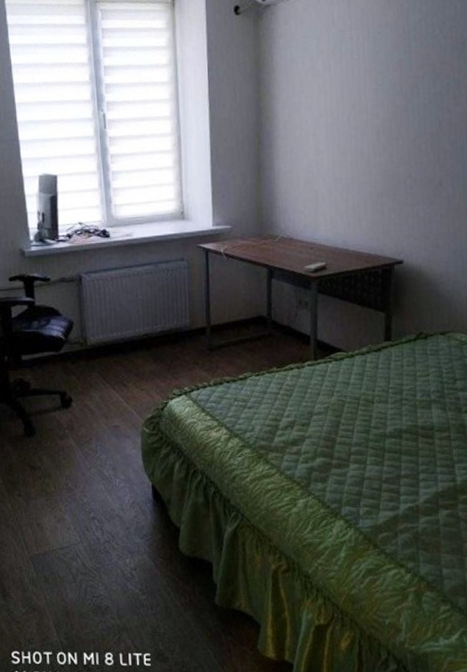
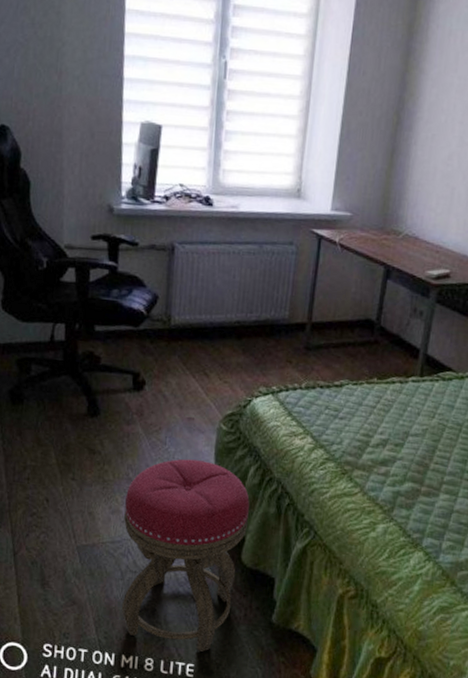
stool: none [68,463,181,642] -> present [121,458,250,653]

